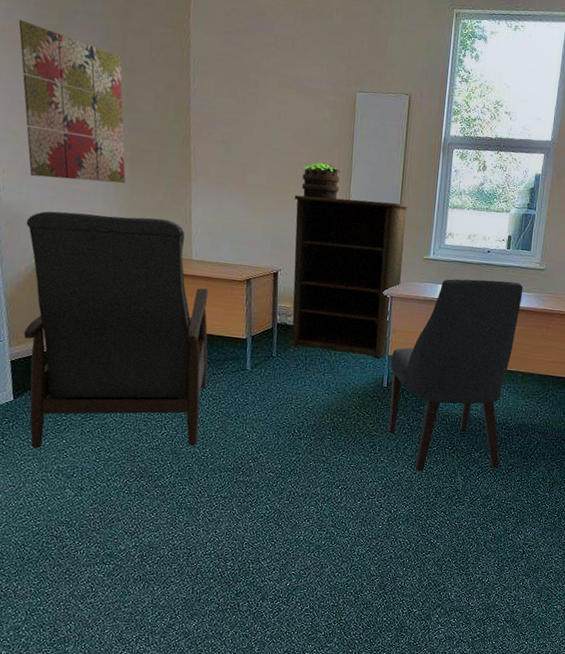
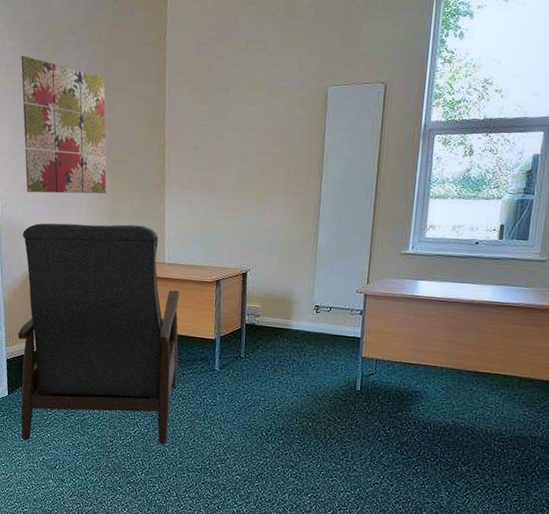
shelving unit: present [290,195,409,359] -> none [258,194,385,360]
potted plant: present [301,162,340,200] -> none [271,160,311,197]
chair: present [388,279,523,472] -> none [362,274,520,486]

